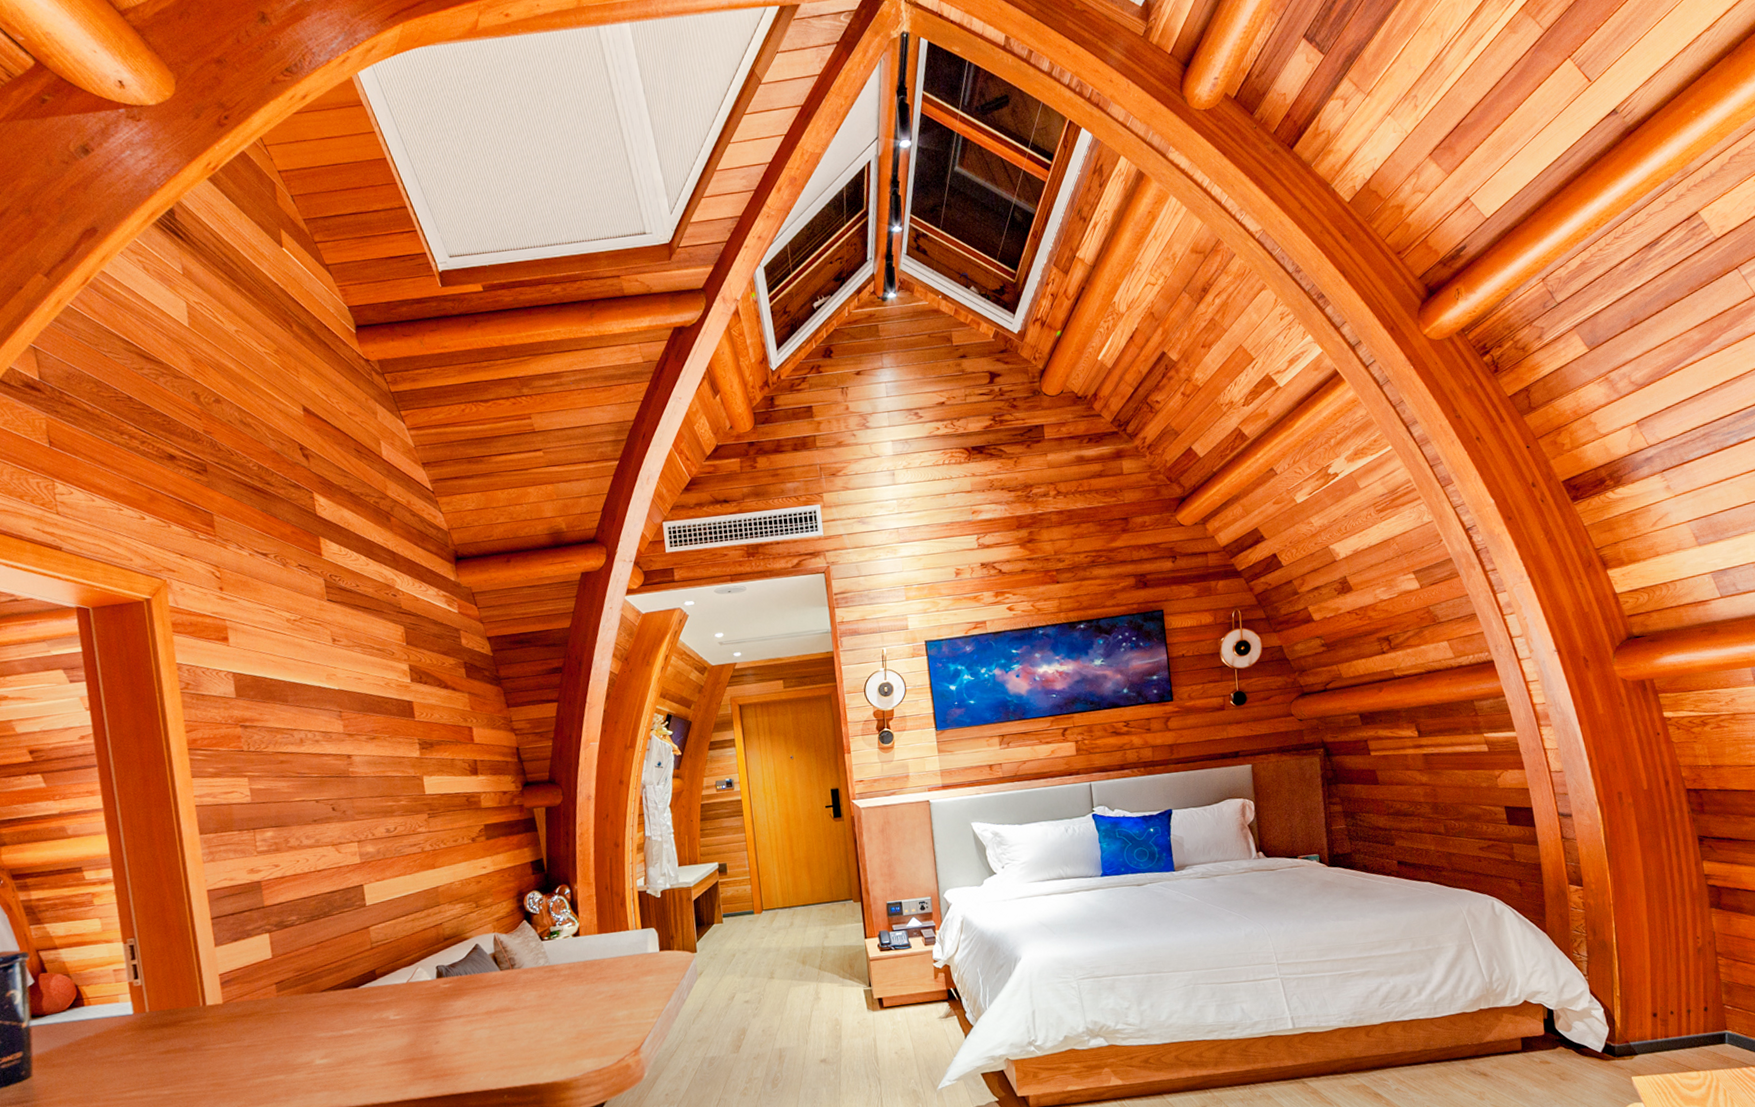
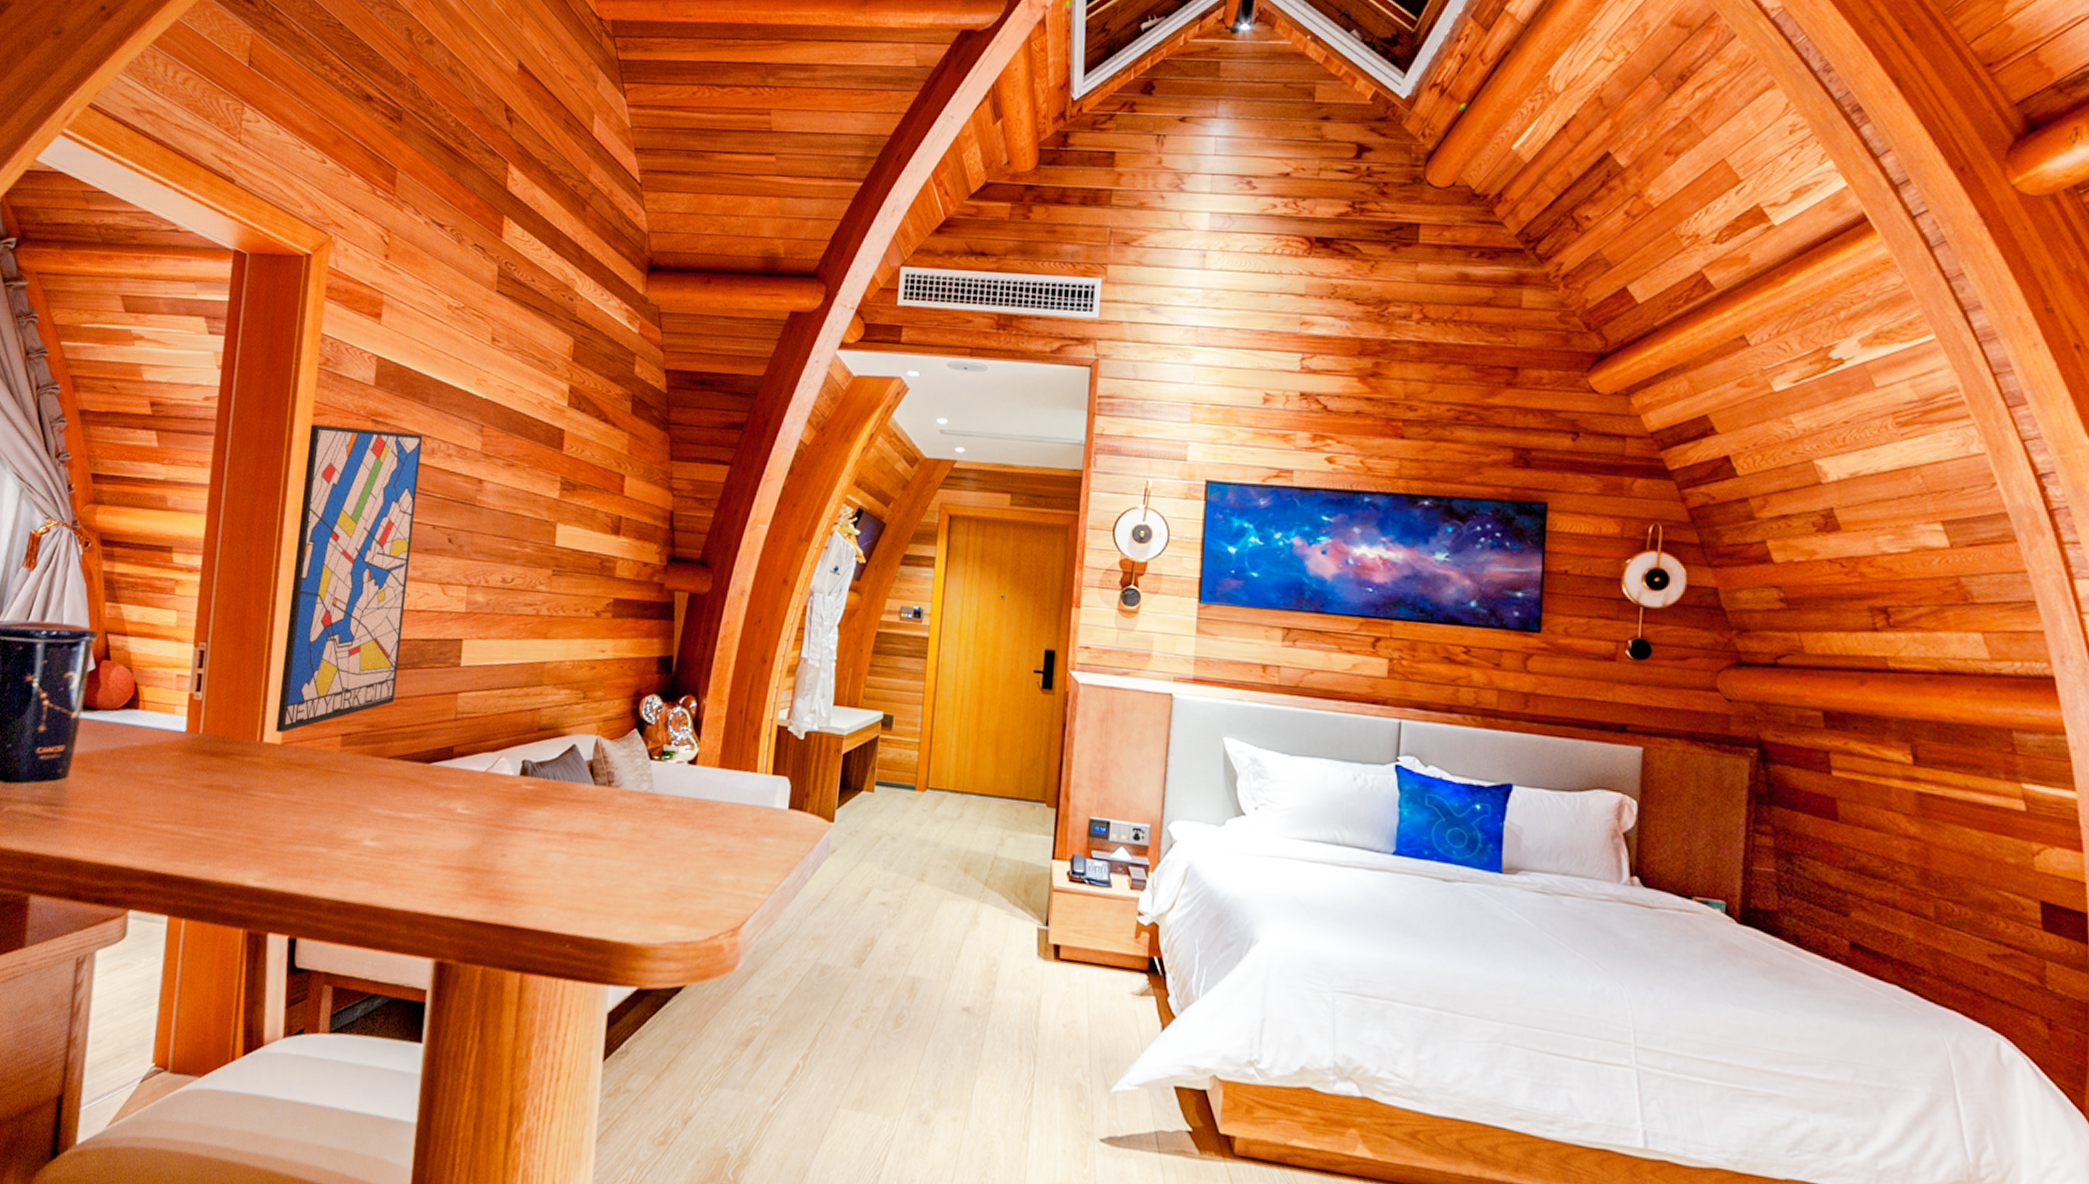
wall art: none [185,729,315,995] -> present [276,424,423,733]

